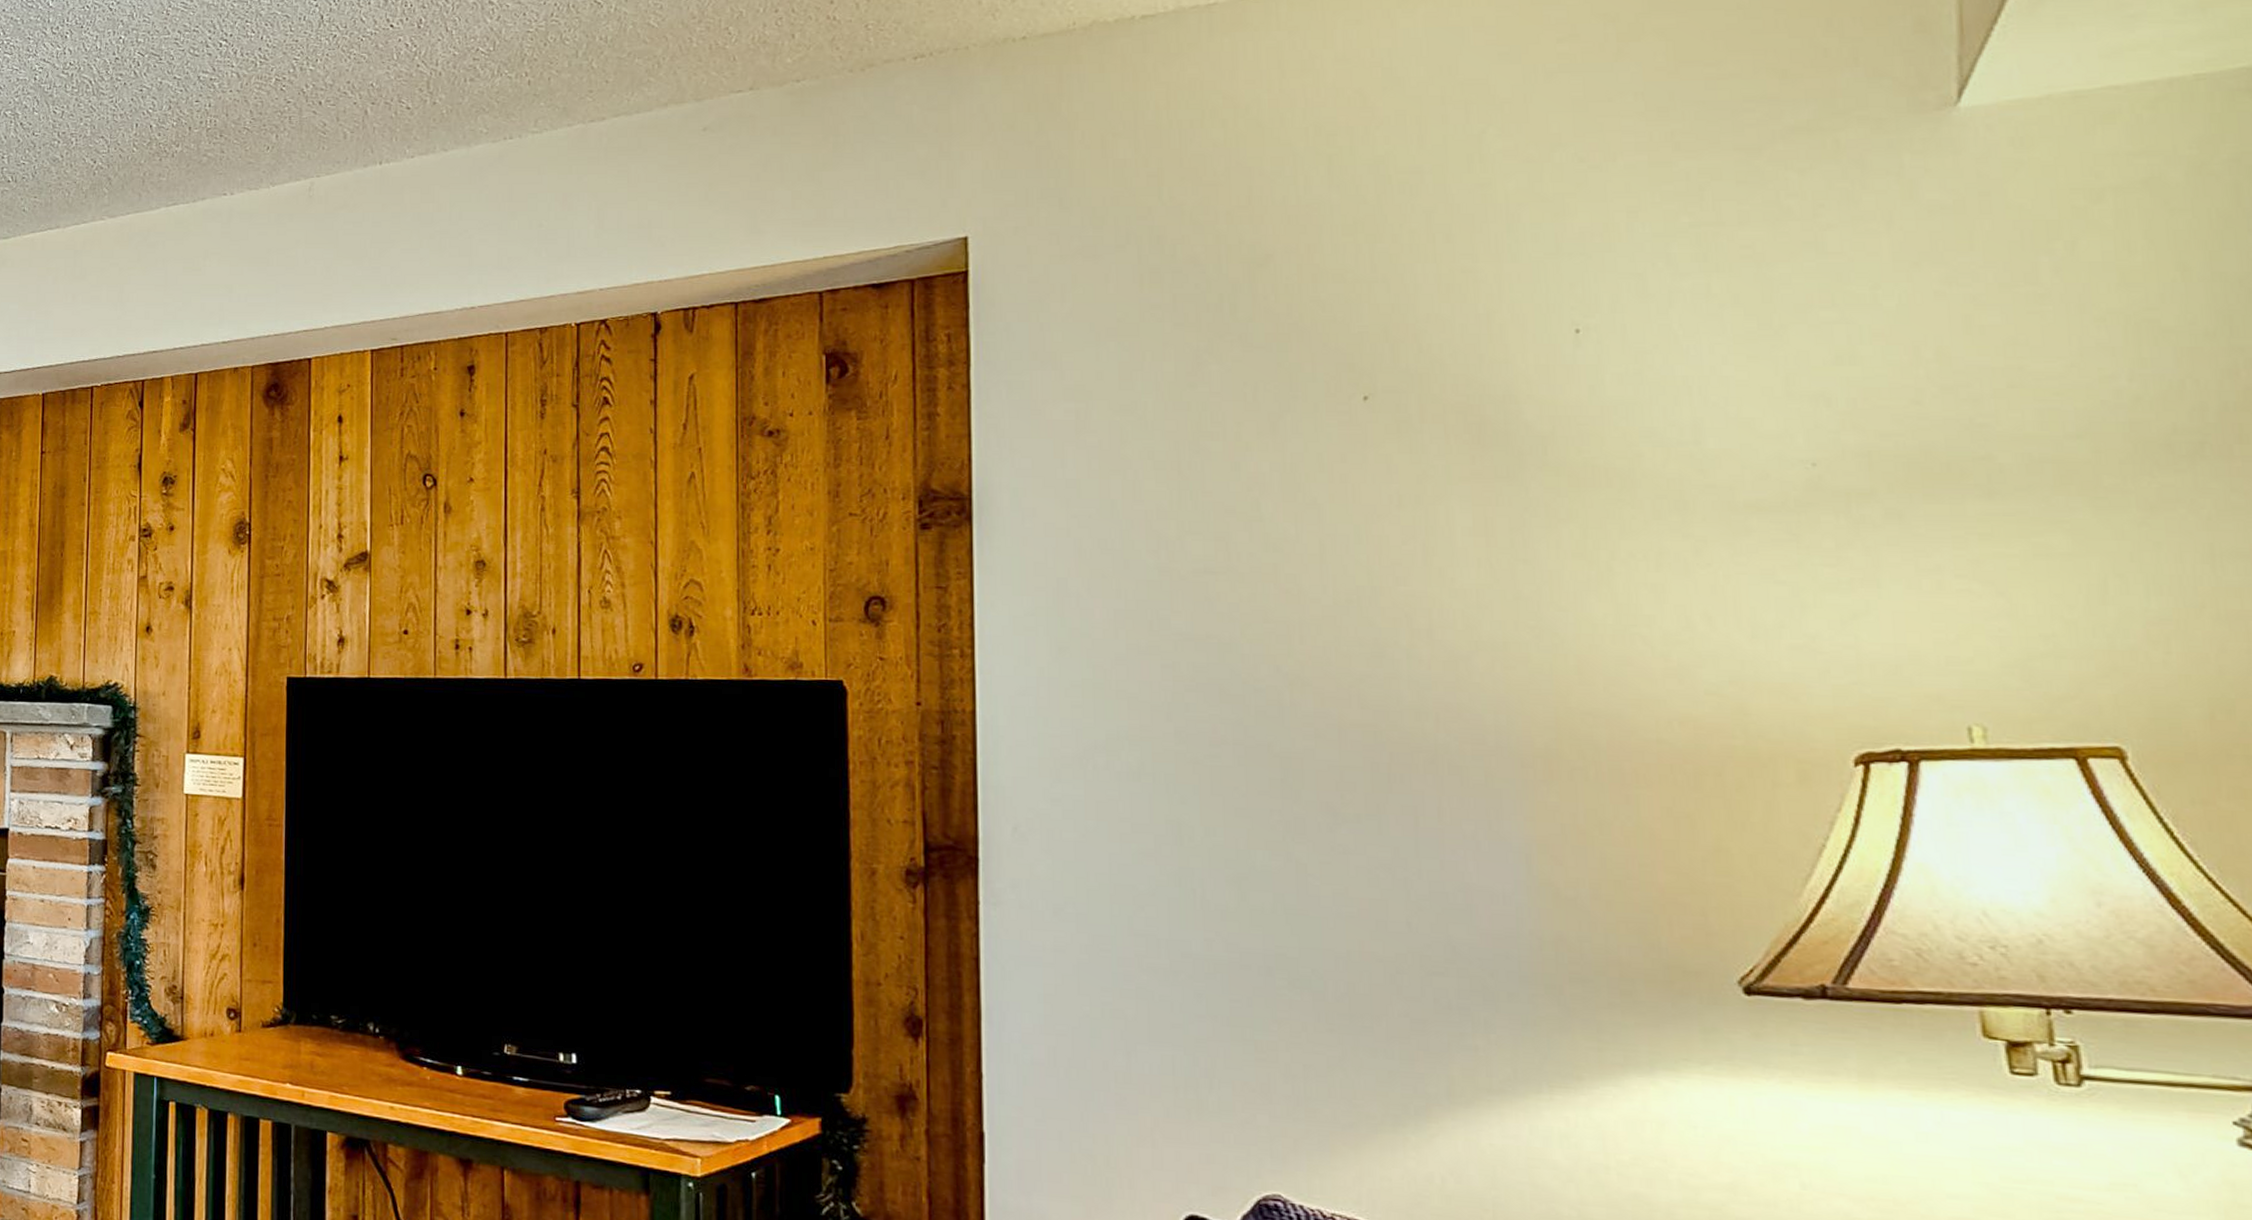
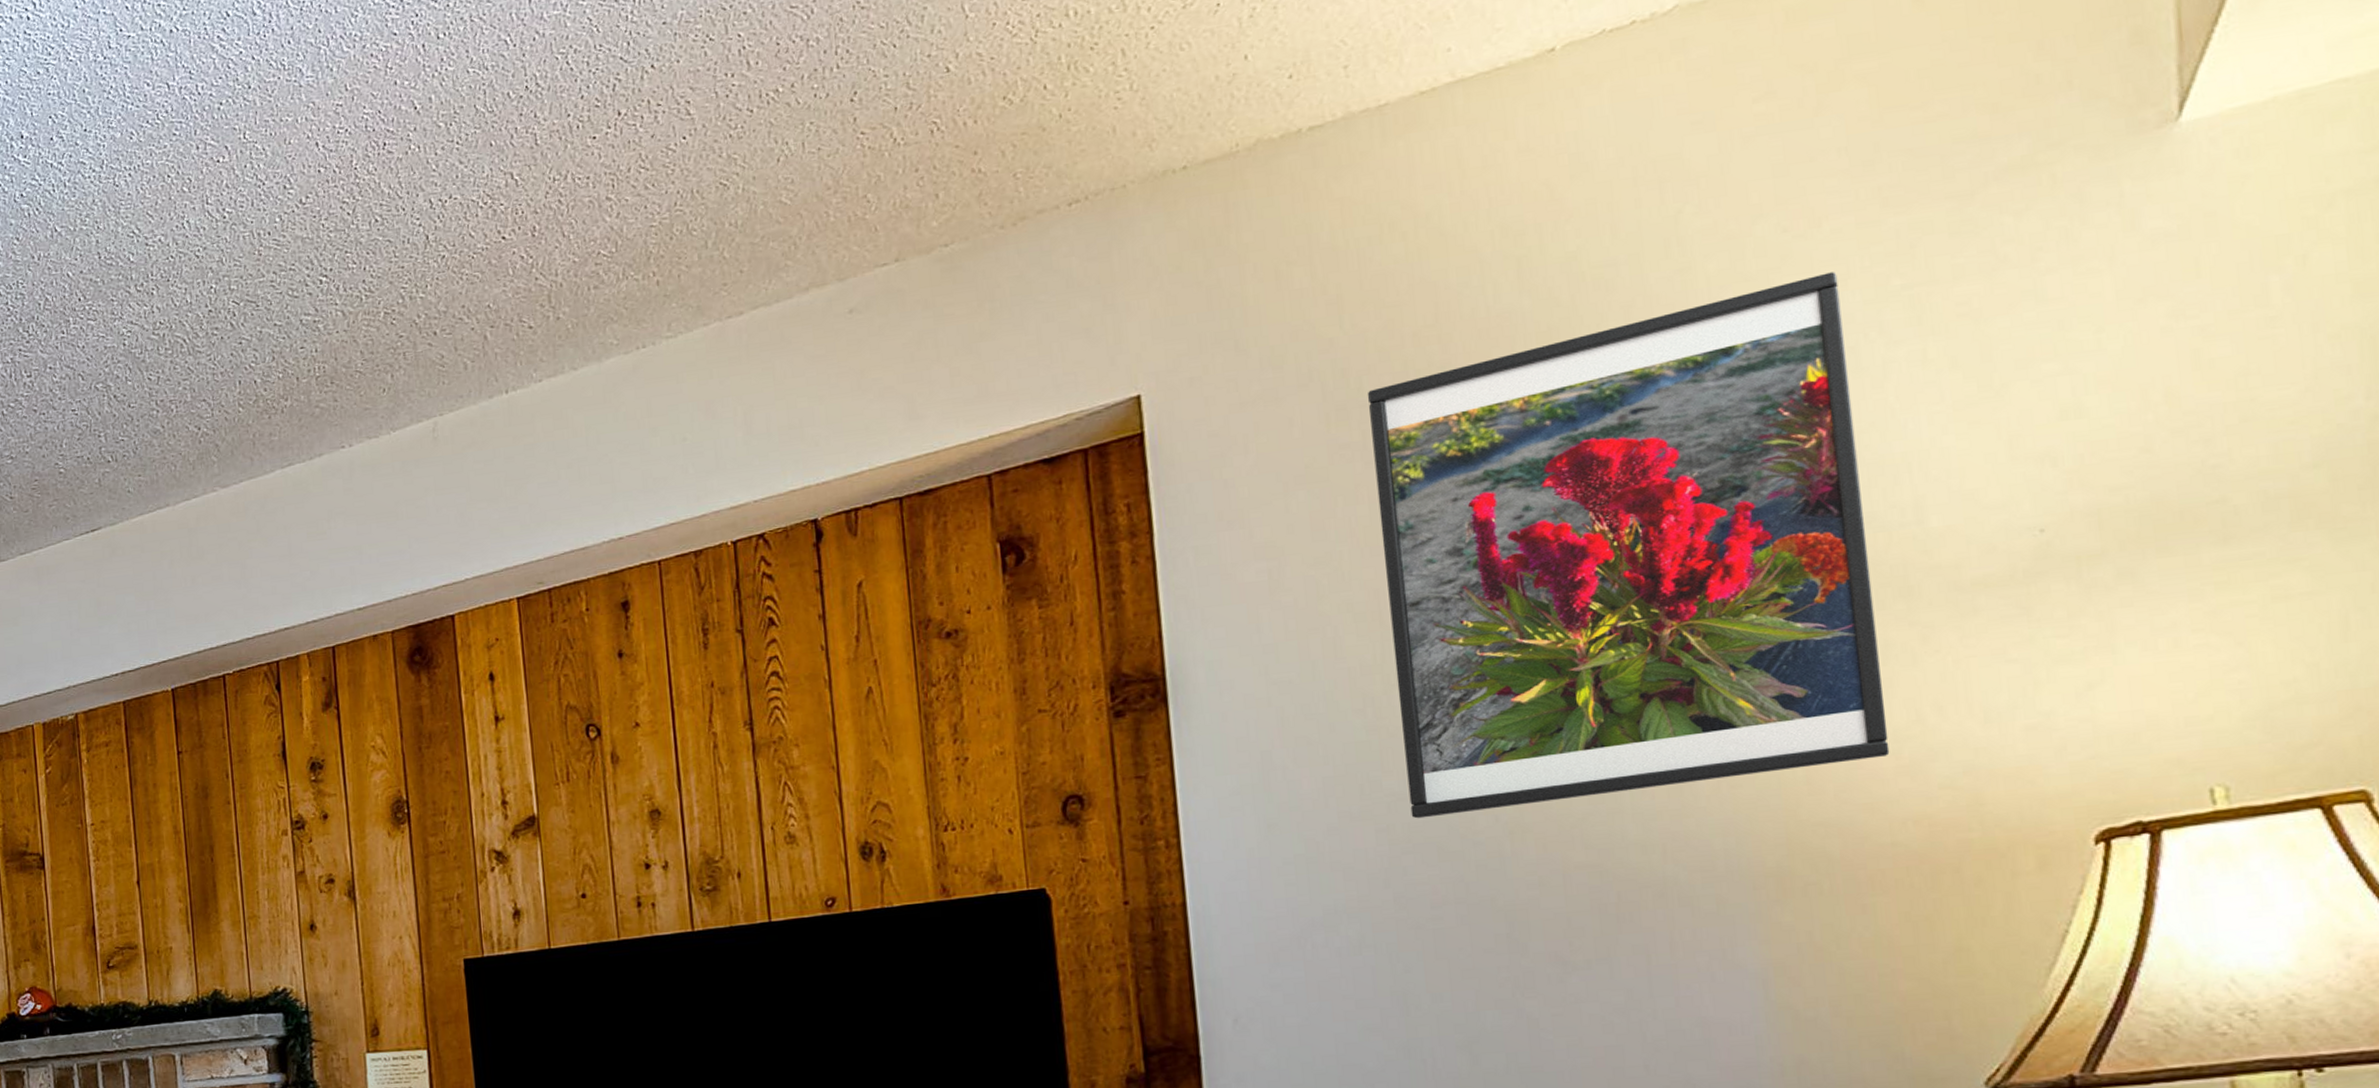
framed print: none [1180,203,1659,660] -> present [1367,272,1890,819]

